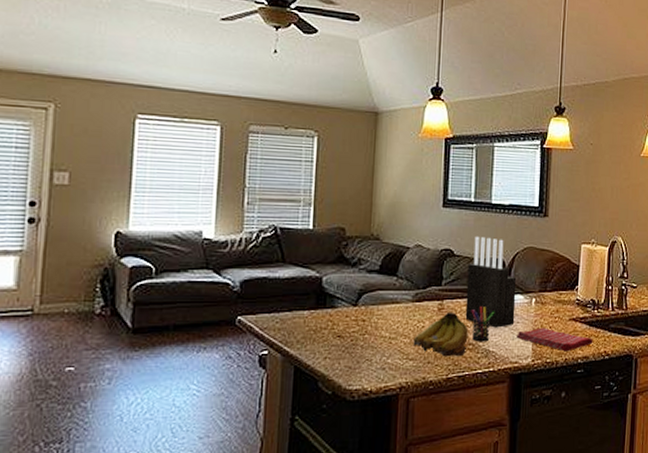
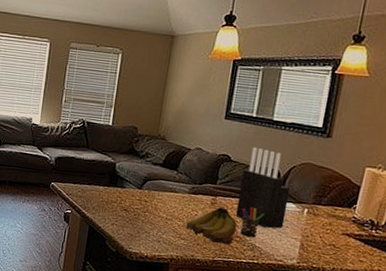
dish towel: present [517,327,593,352] -> none [284,235,367,262]

